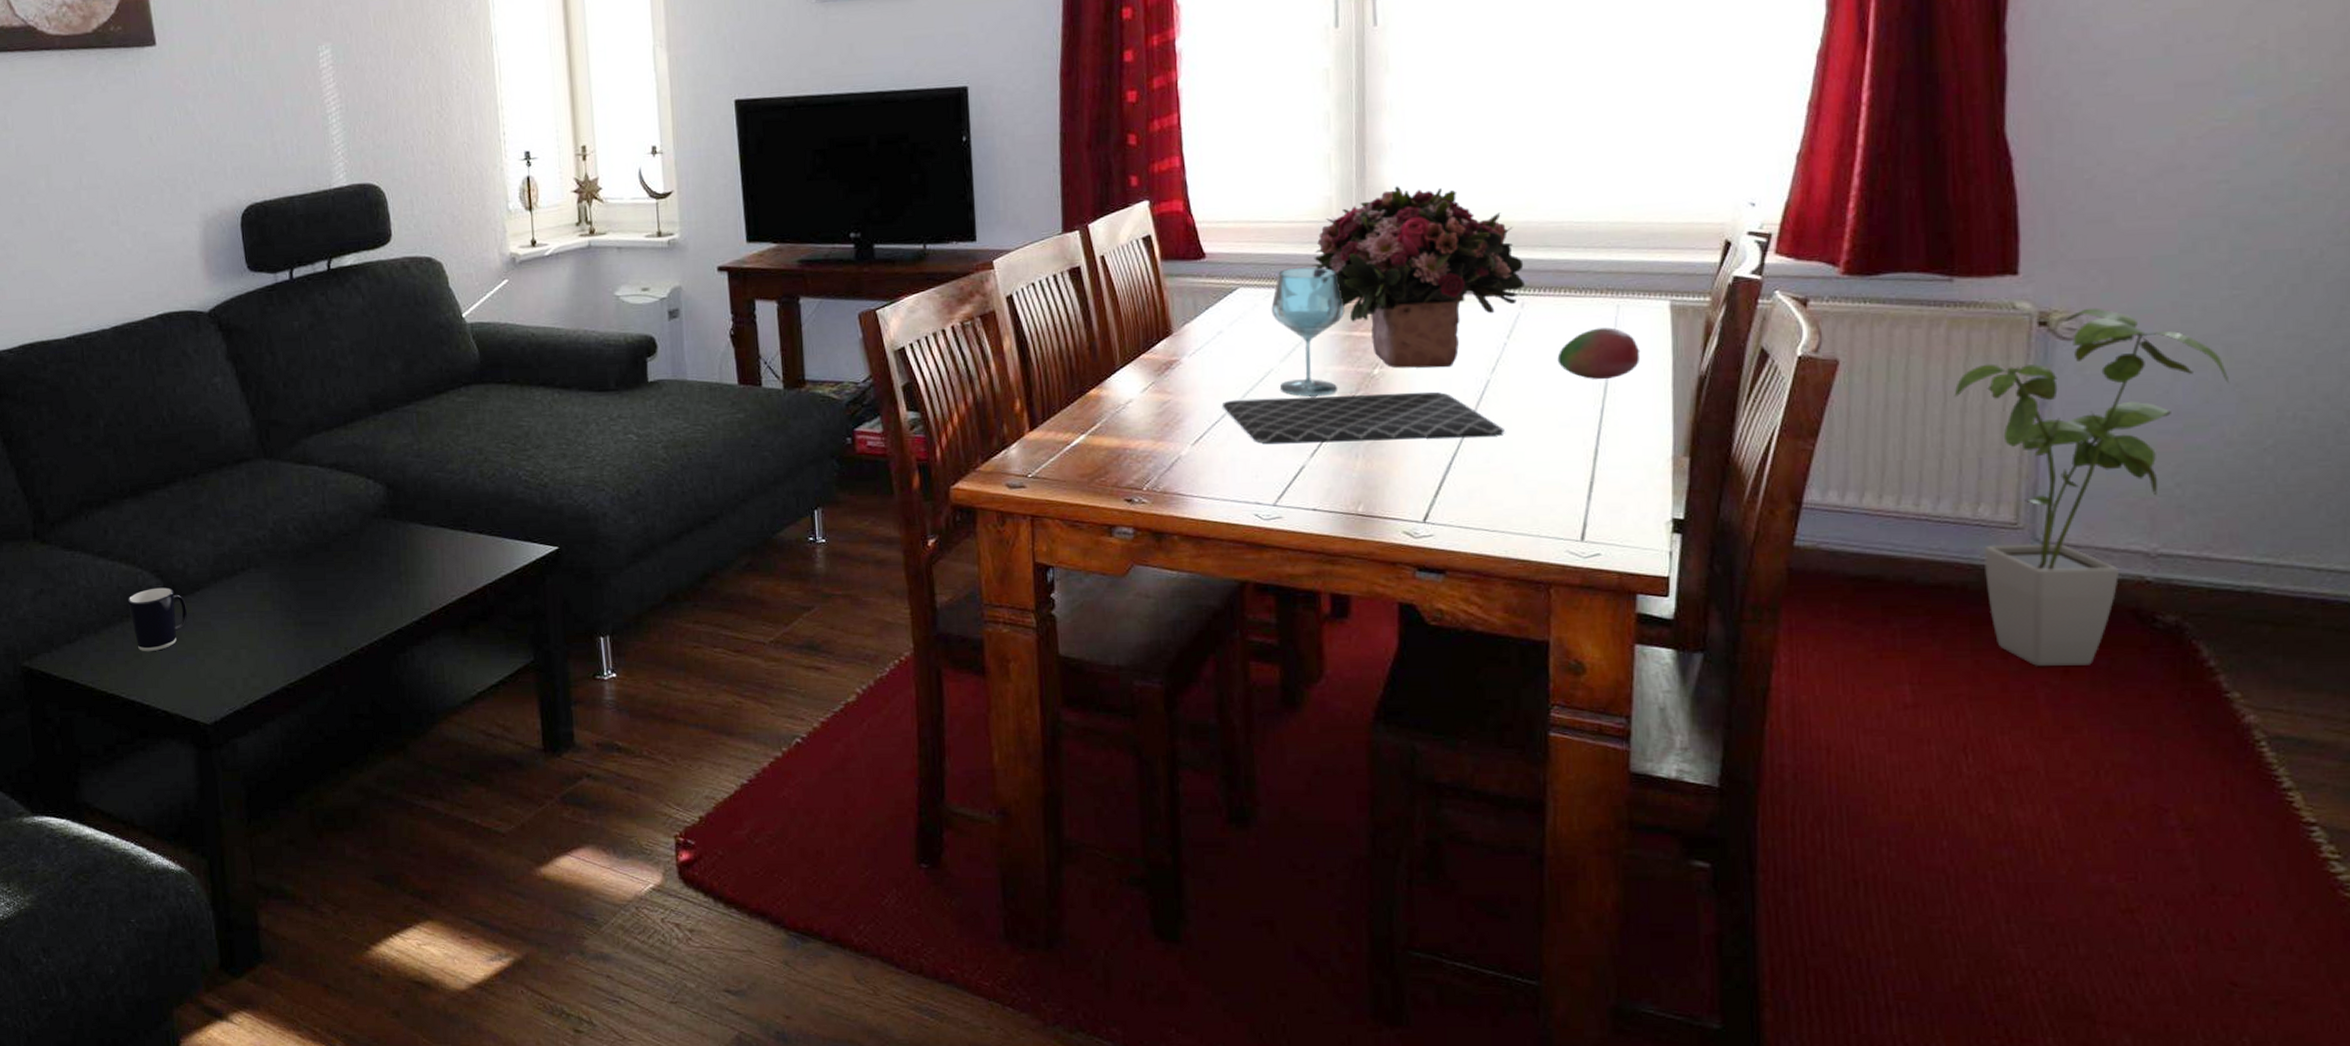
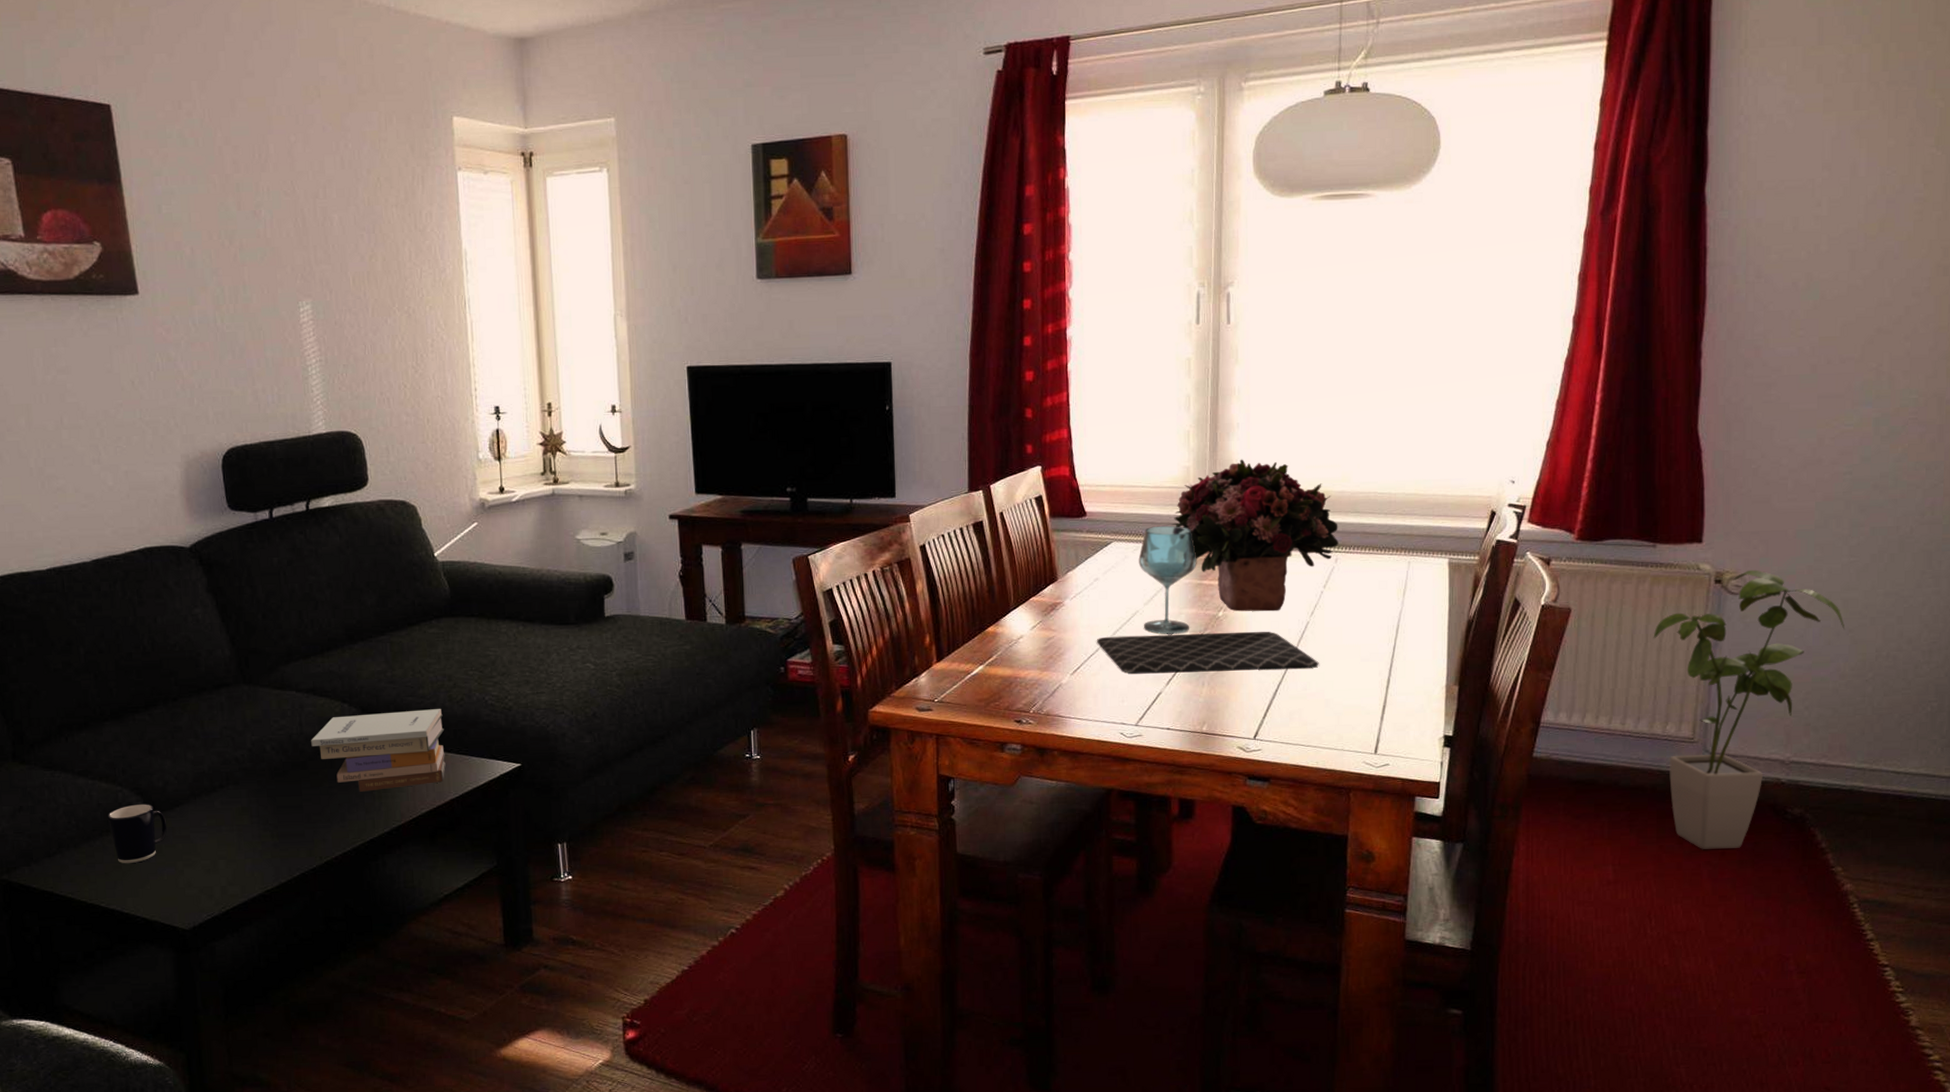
books: none [334,485,478,577] -> present [311,709,447,792]
fruit: present [1557,327,1640,379] -> none [1361,580,1425,622]

